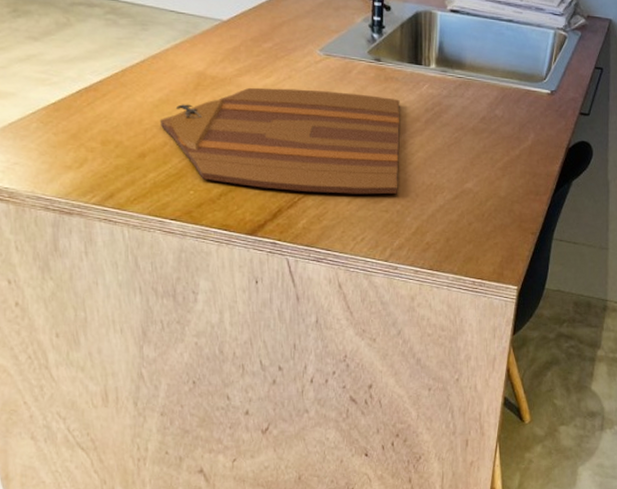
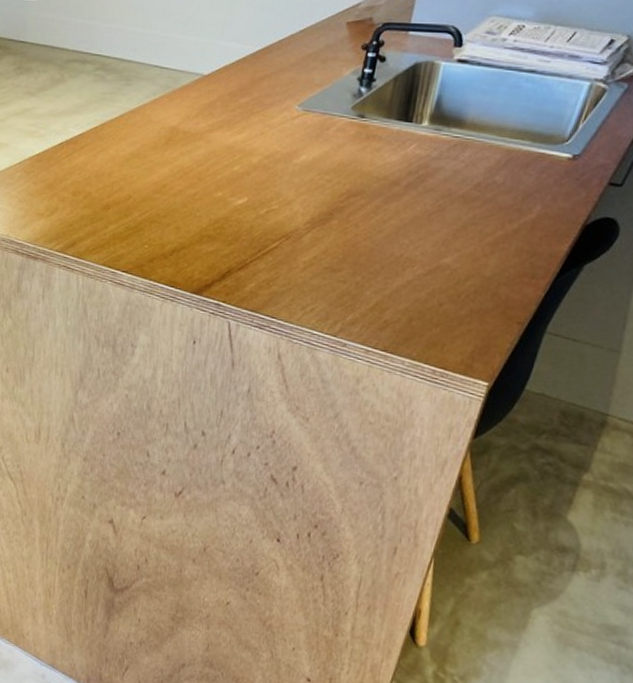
cutting board: present [159,87,400,195] -> none [127,143,380,264]

